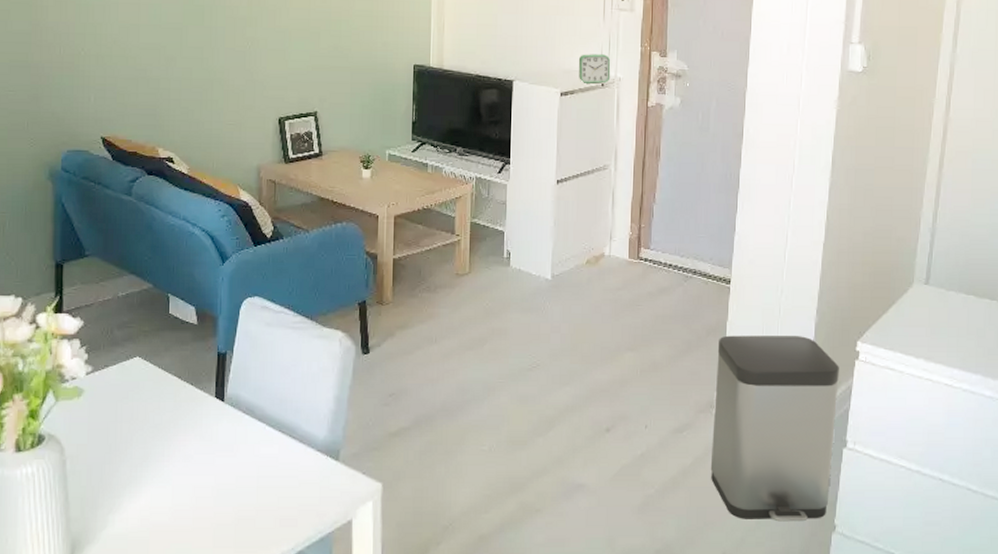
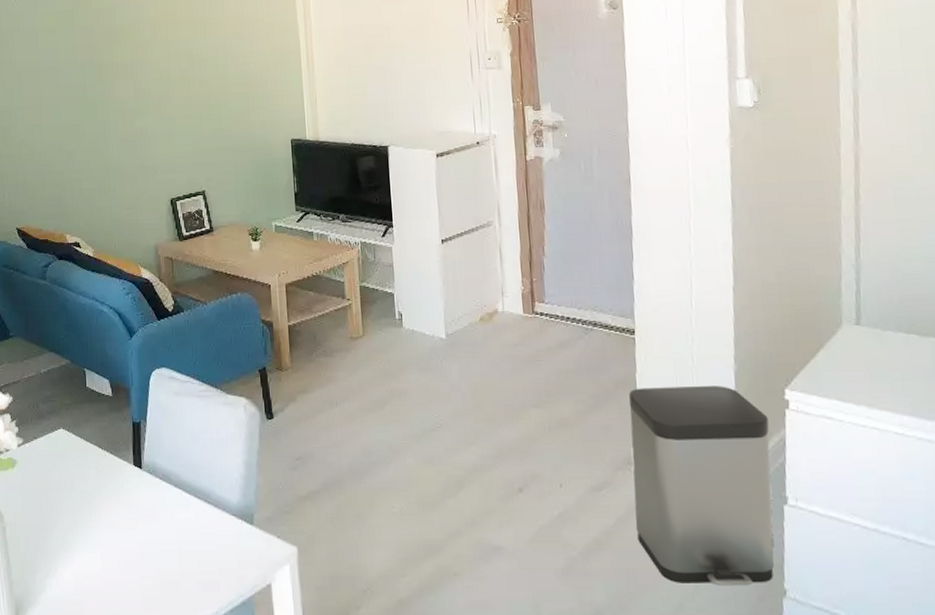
alarm clock: present [578,54,611,84] -> none [450,113,485,143]

